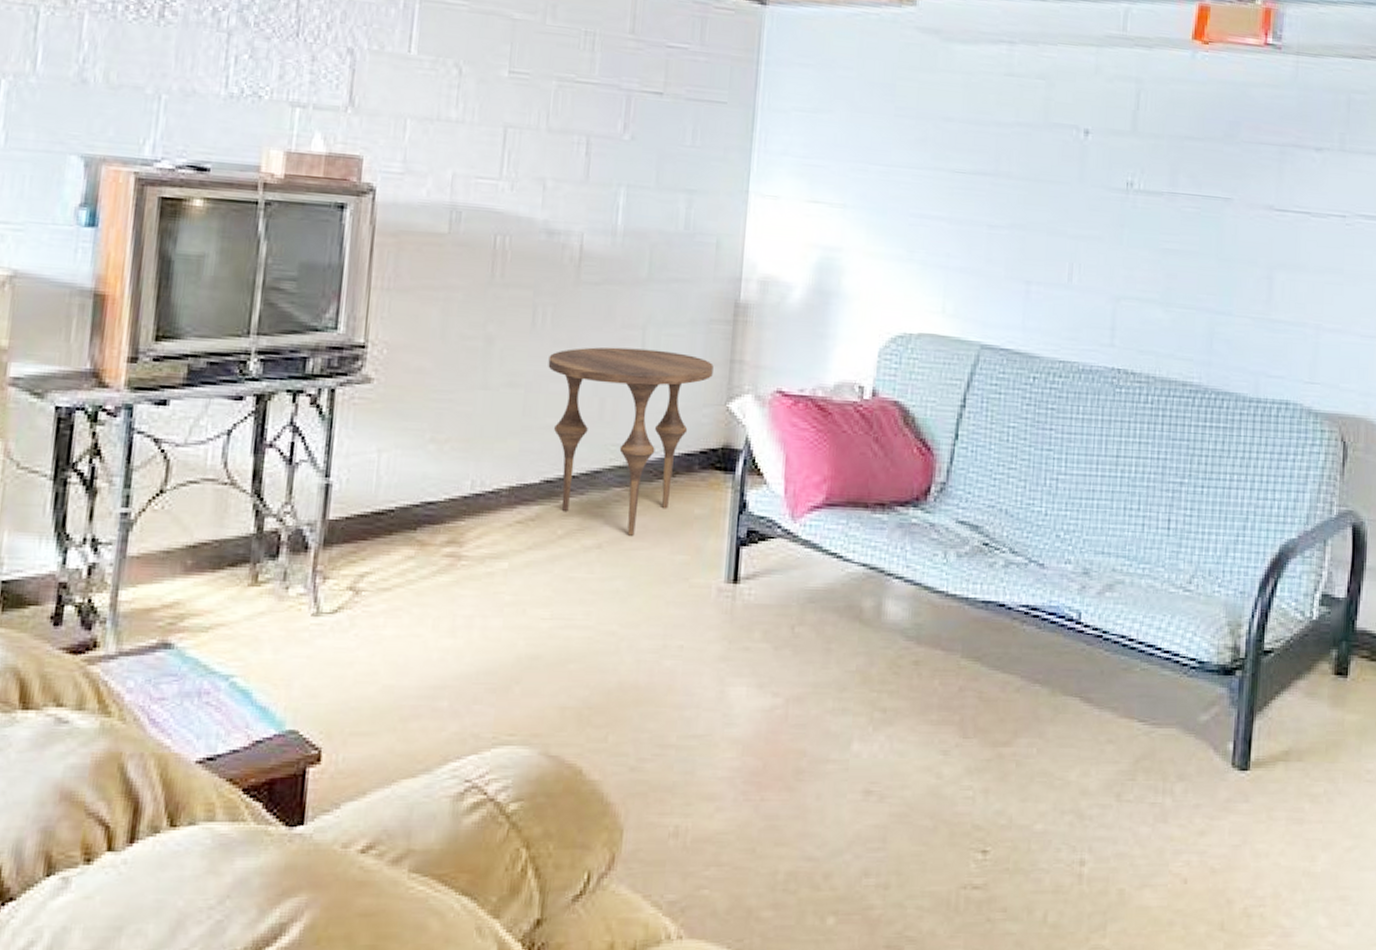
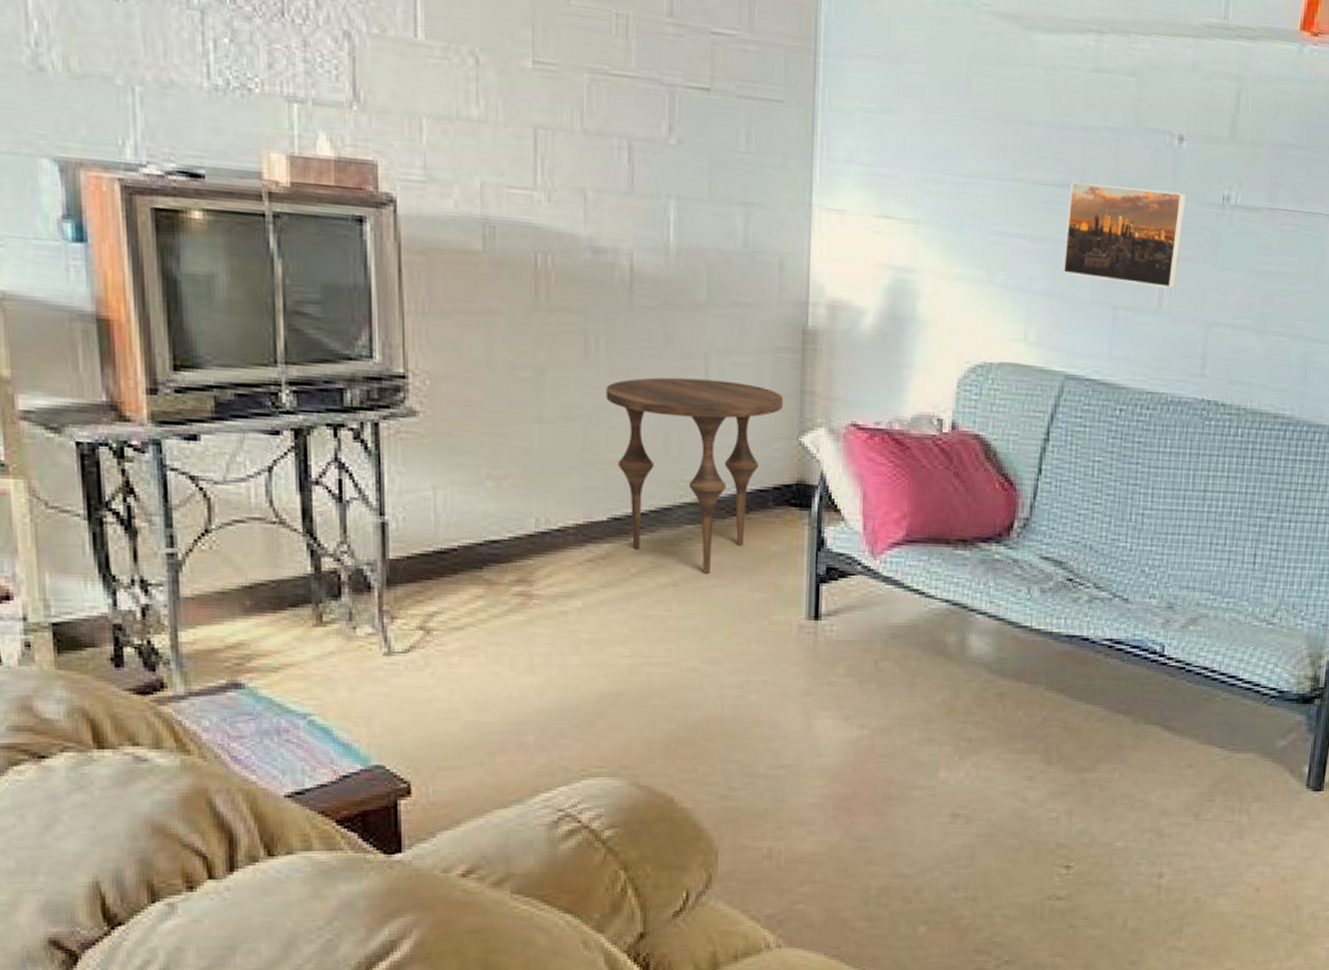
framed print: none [978,170,1092,265] -> present [1062,182,1186,289]

